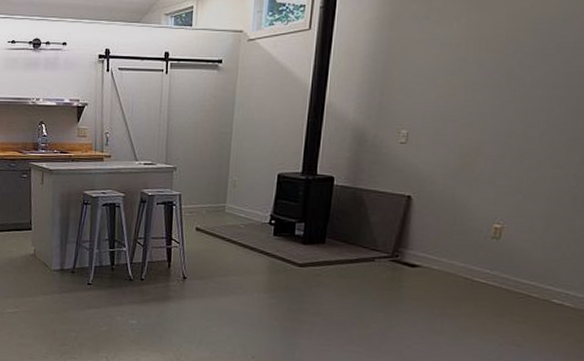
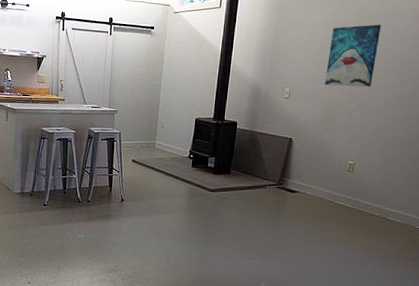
wall art: none [457,37,543,124] -> present [324,24,381,88]

